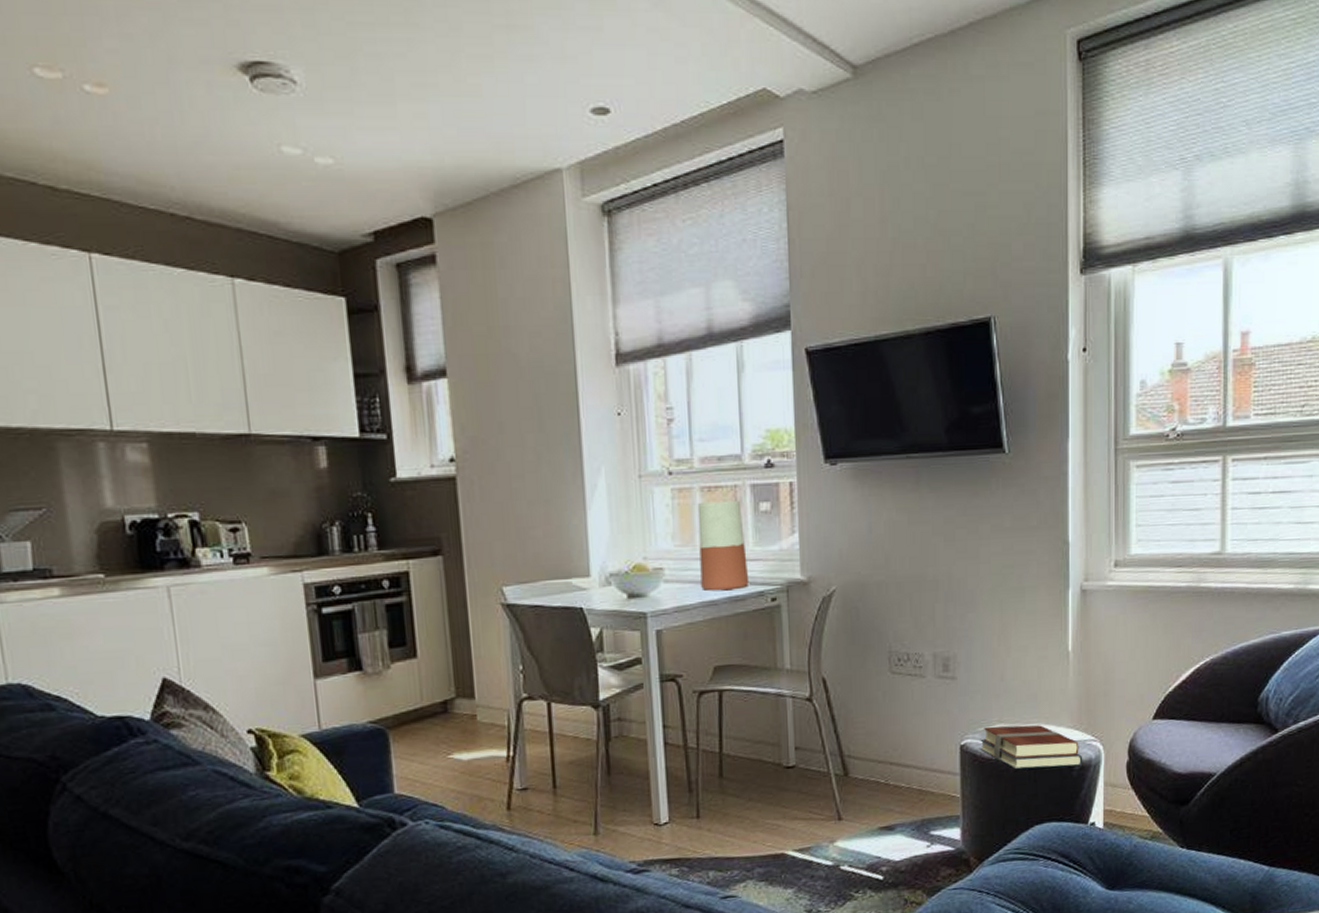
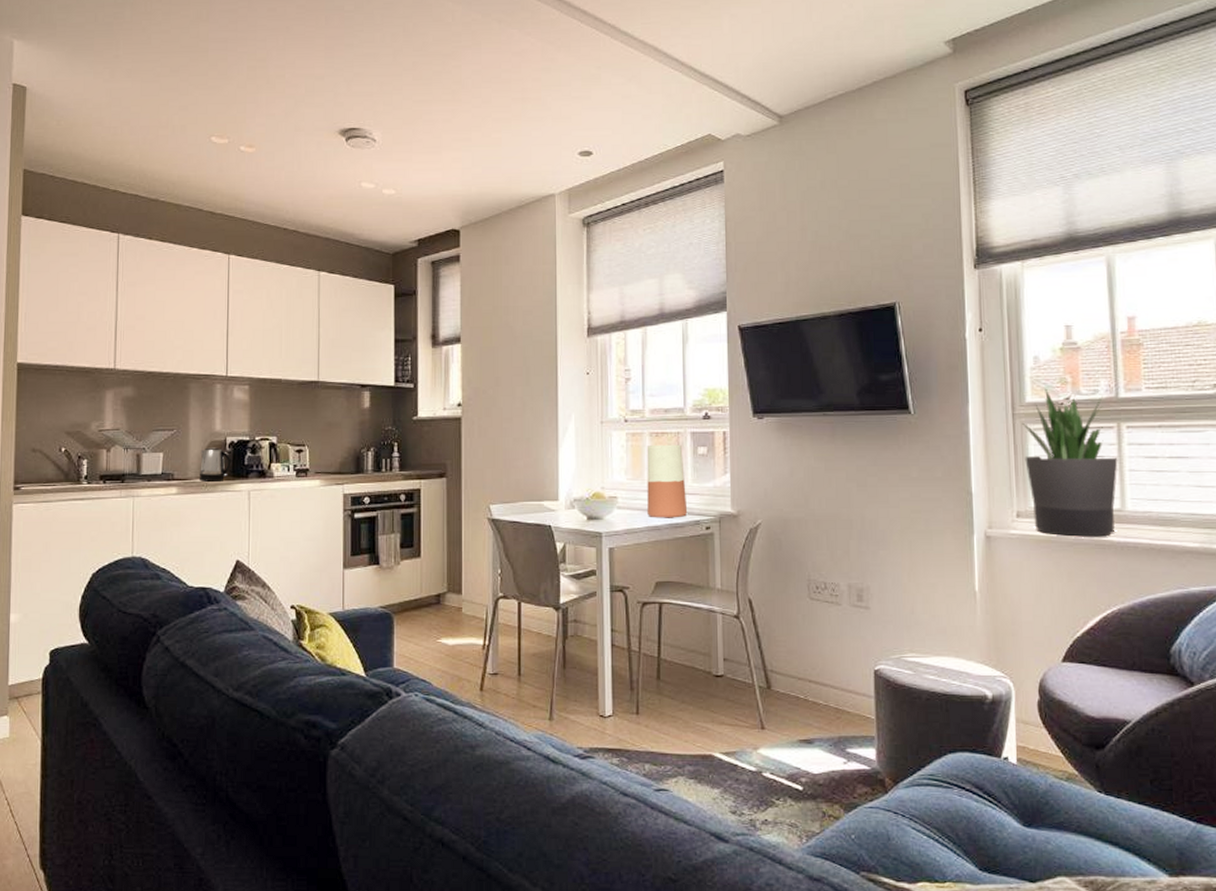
kettle: none [87,530,138,578] -> present [198,447,232,482]
books: present [980,725,1083,770] -> none [893,655,994,700]
planter: none [1125,418,1221,585] -> present [1022,388,1118,537]

